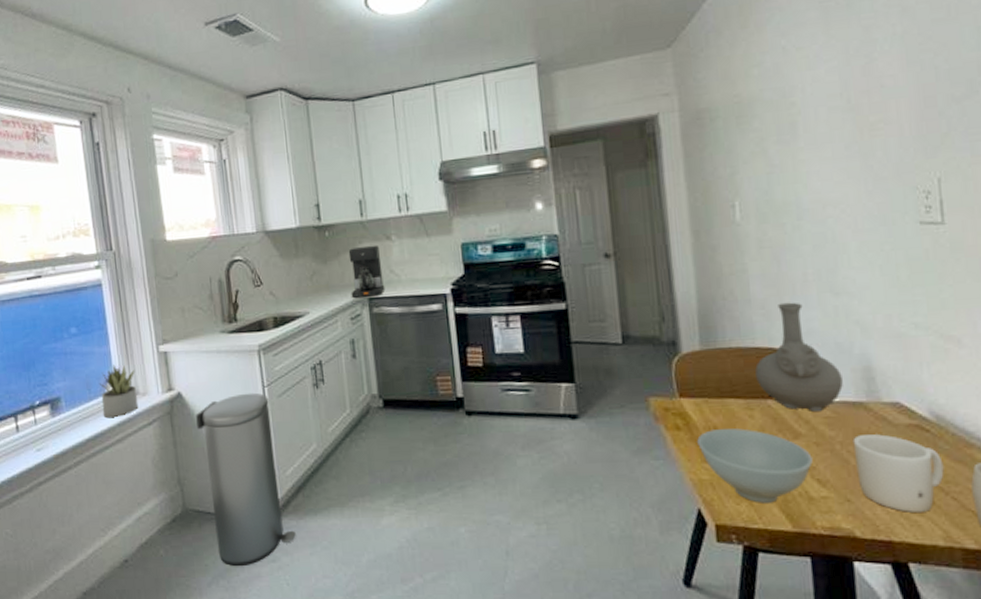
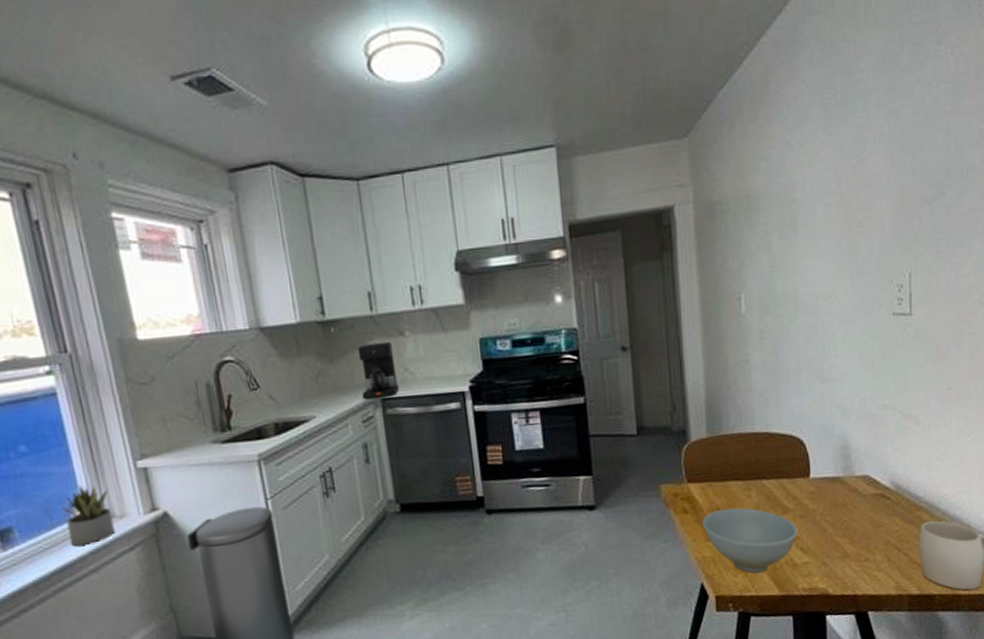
vase: present [755,302,843,413] -> none [754,389,825,489]
mug: present [852,434,944,512] -> none [830,504,899,570]

